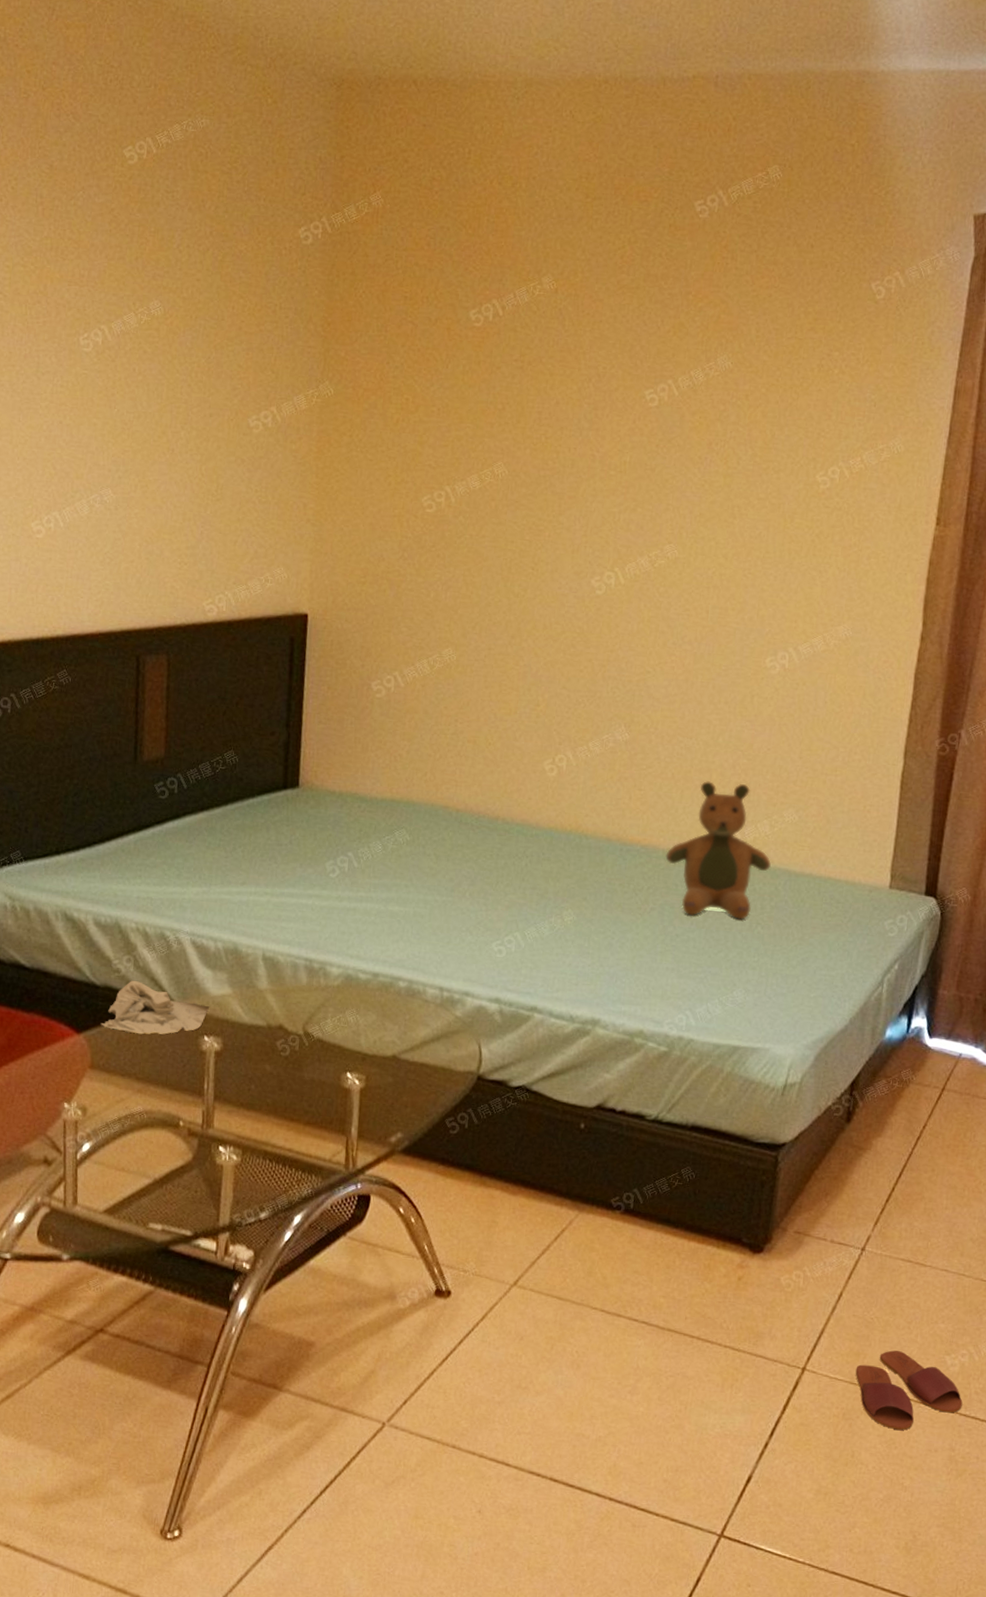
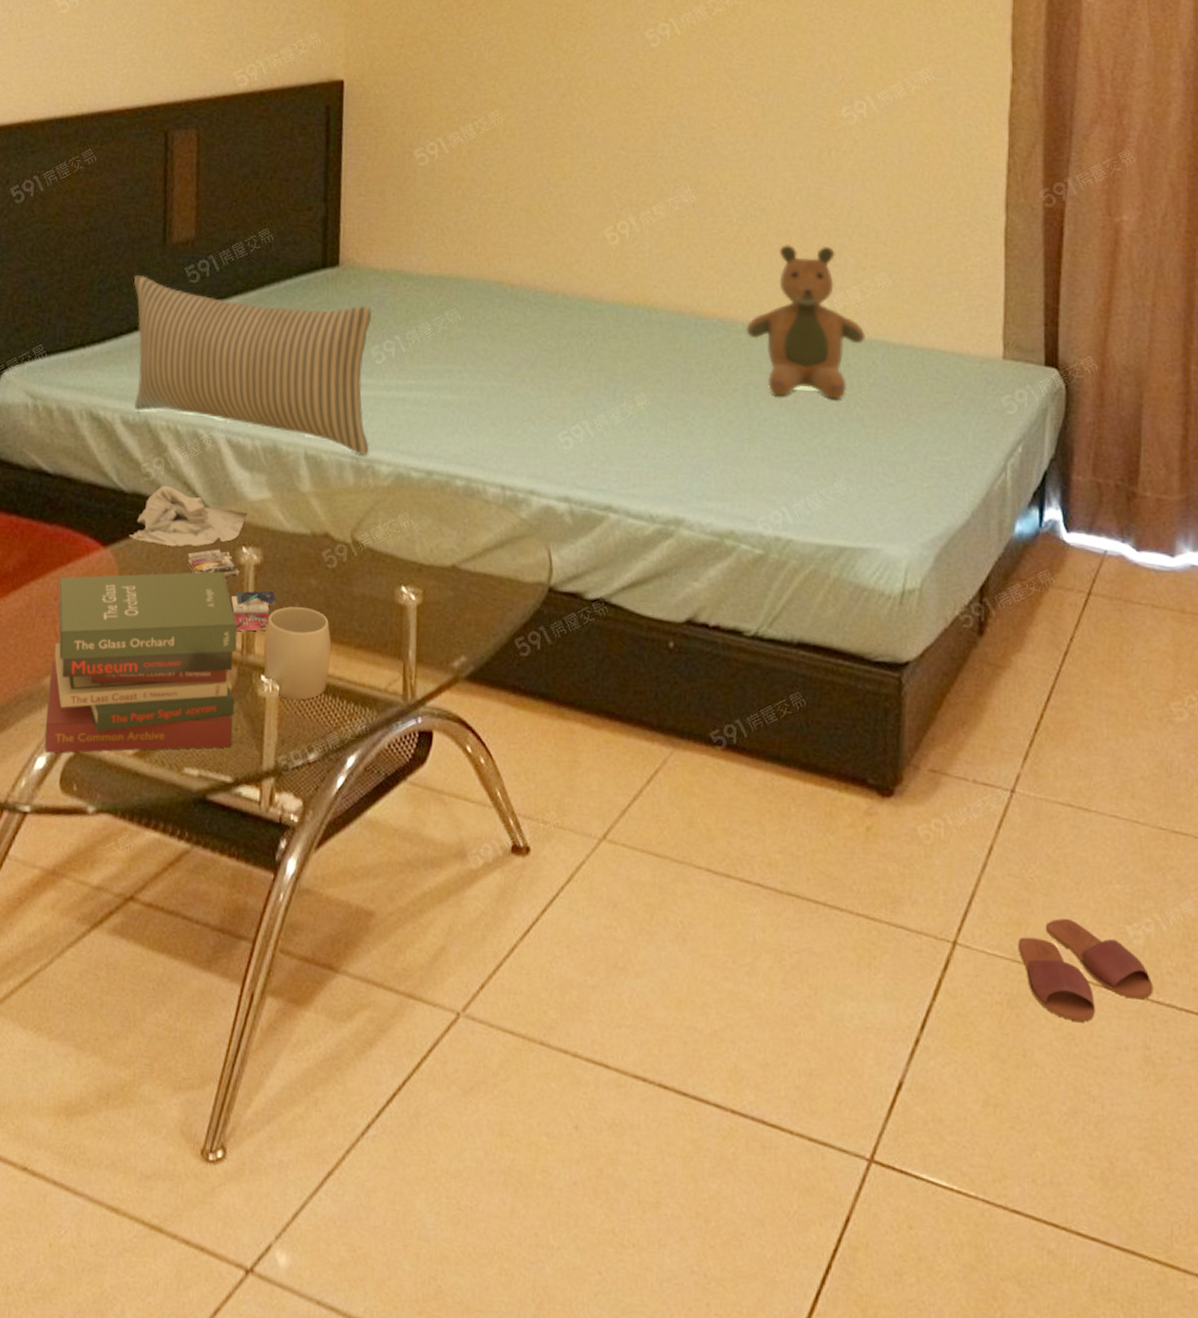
books: none [23,1056,199,1210] -> present [44,571,238,753]
pillow: none [106,790,328,958] -> present [133,275,371,455]
magazine: none [154,1037,234,1109] -> present [187,549,276,631]
mug: none [221,1088,283,1168] -> present [263,606,332,701]

